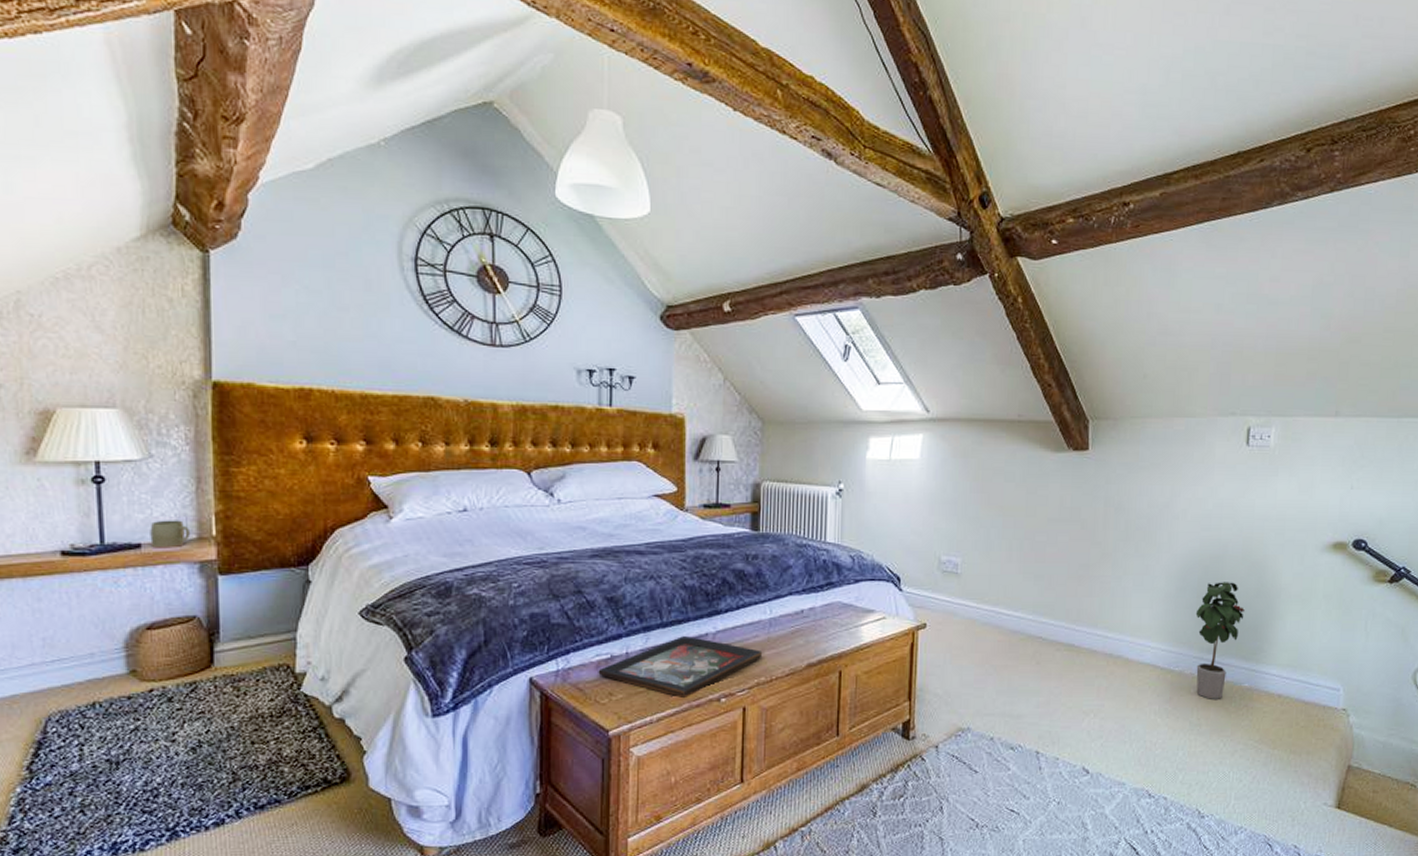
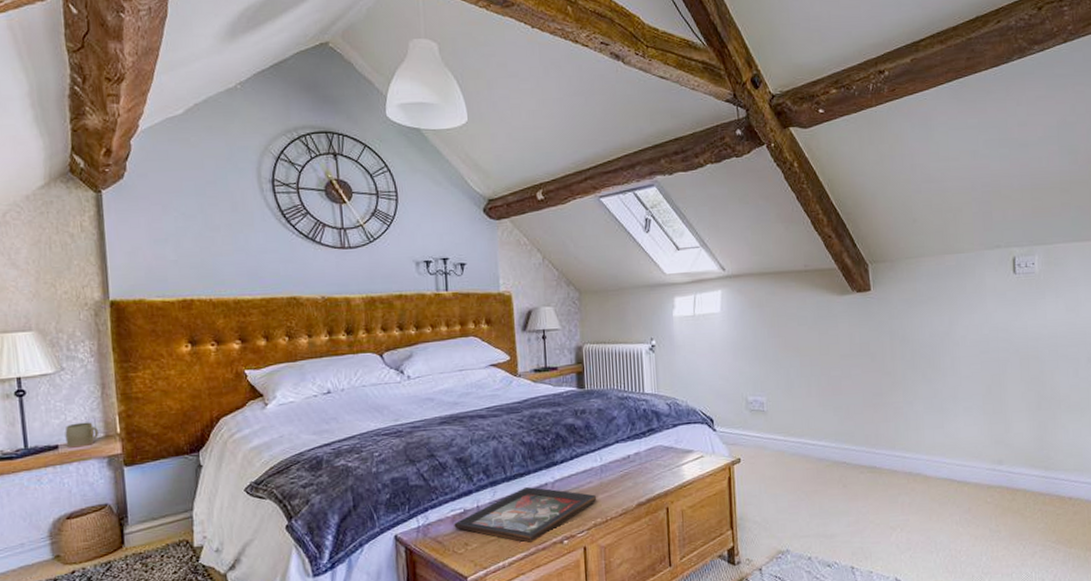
potted plant: present [1195,582,1245,699] -> none [984,398,1029,507]

